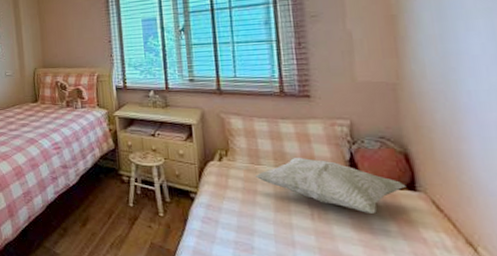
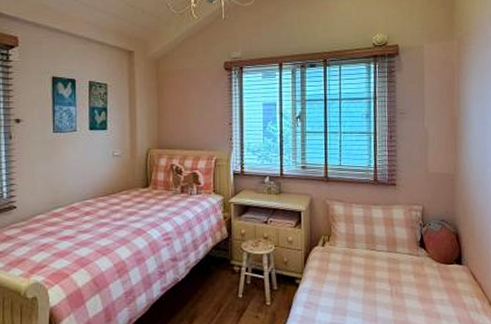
decorative pillow: present [254,158,407,214] -> none [350,240,456,286]

